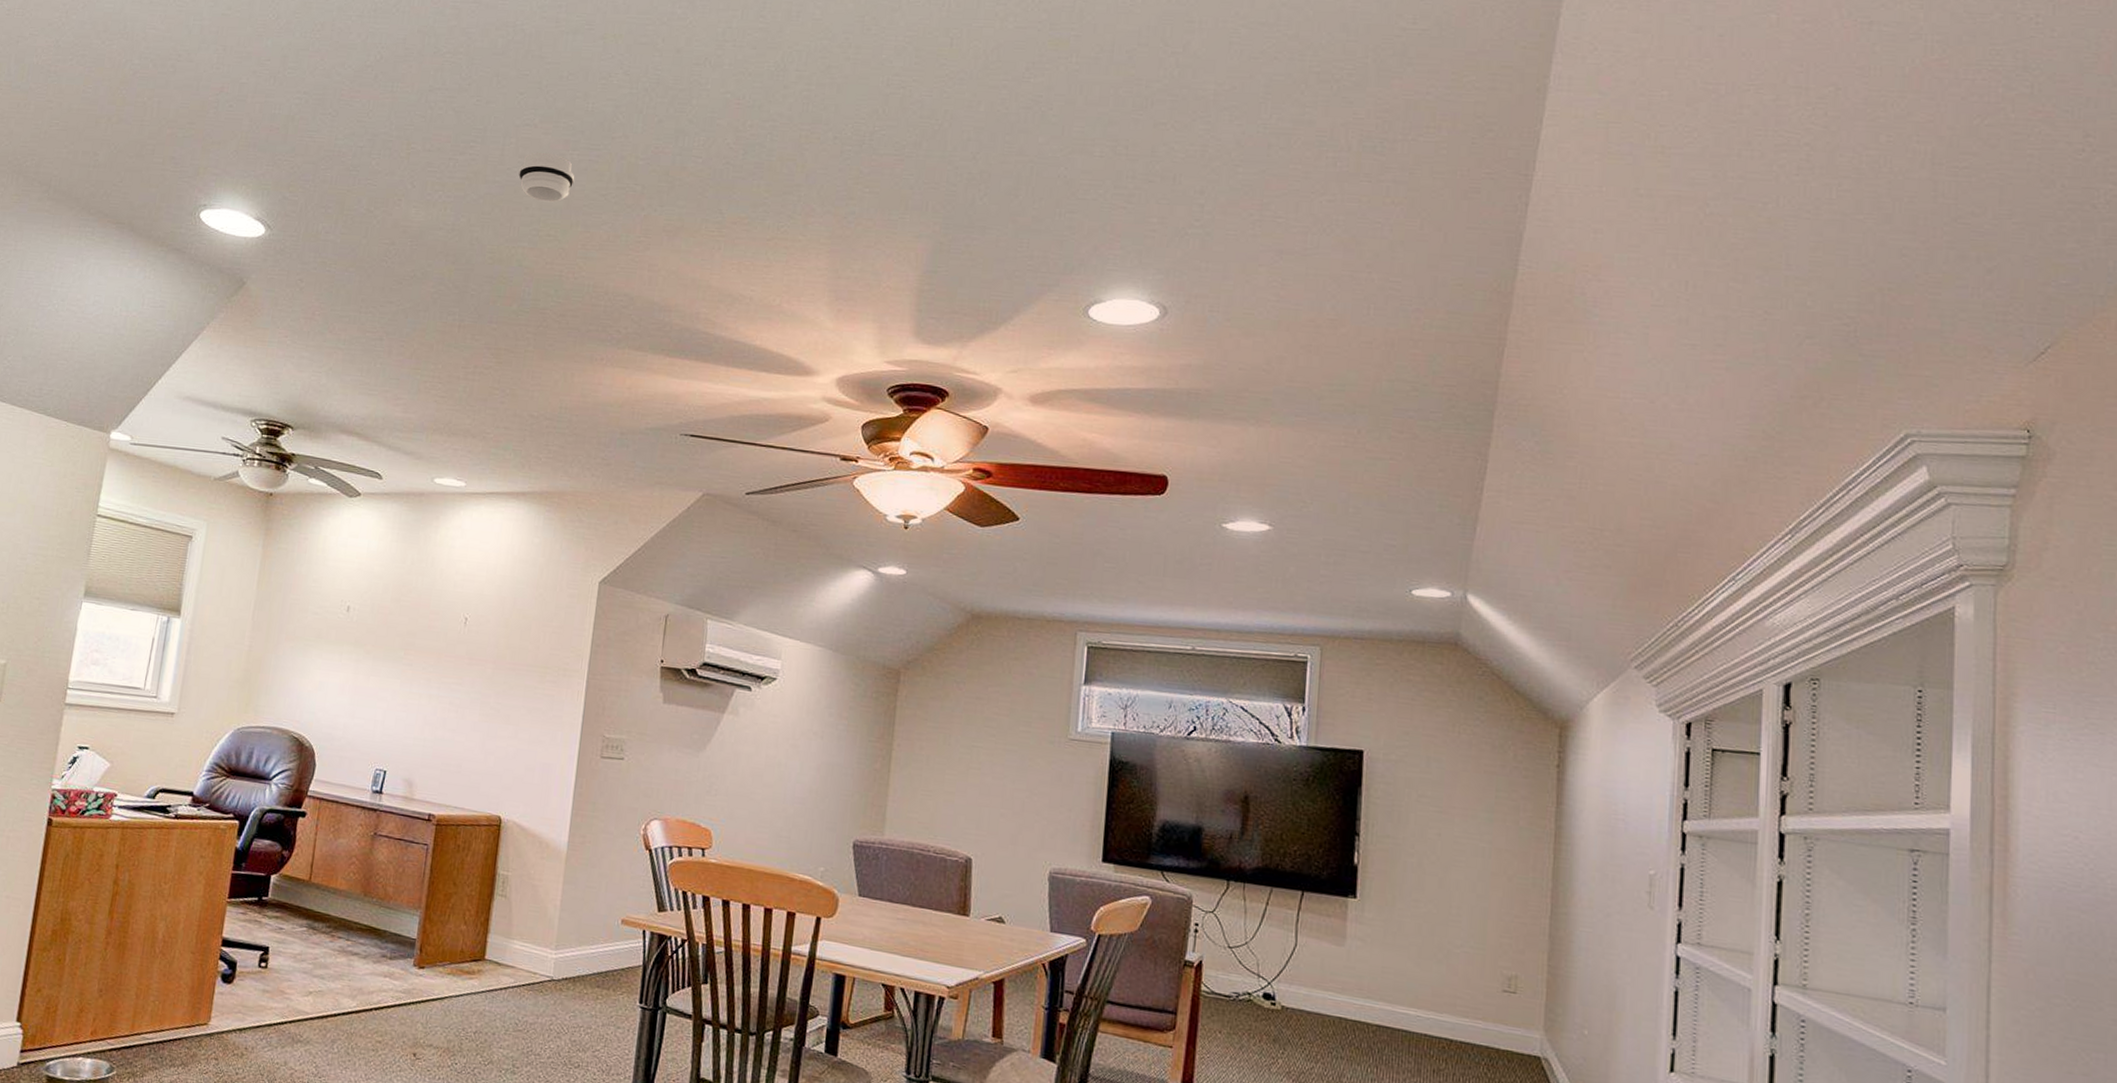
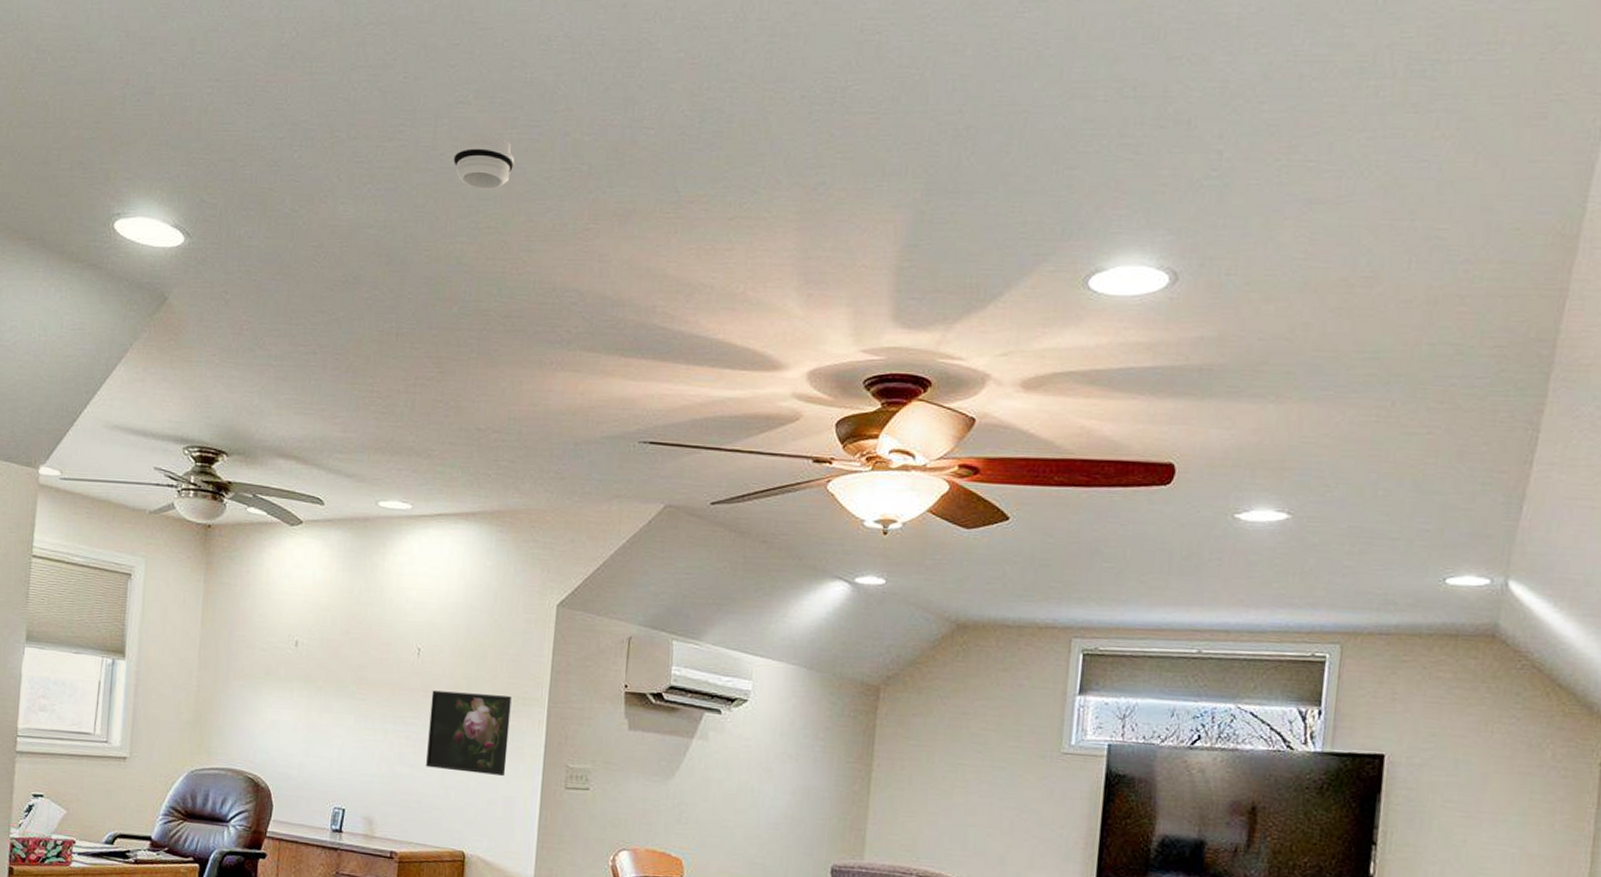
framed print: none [467,658,553,743] -> present [426,690,512,776]

